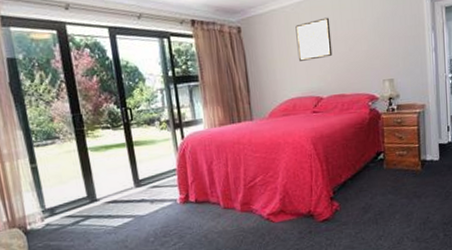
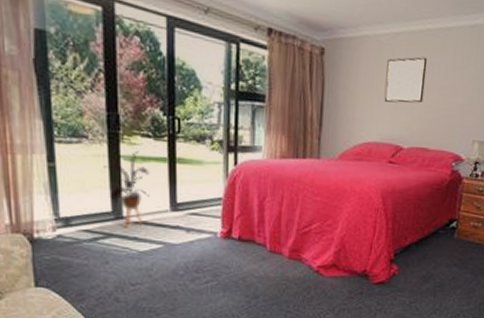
house plant: none [75,141,116,209] -> present [103,150,150,229]

